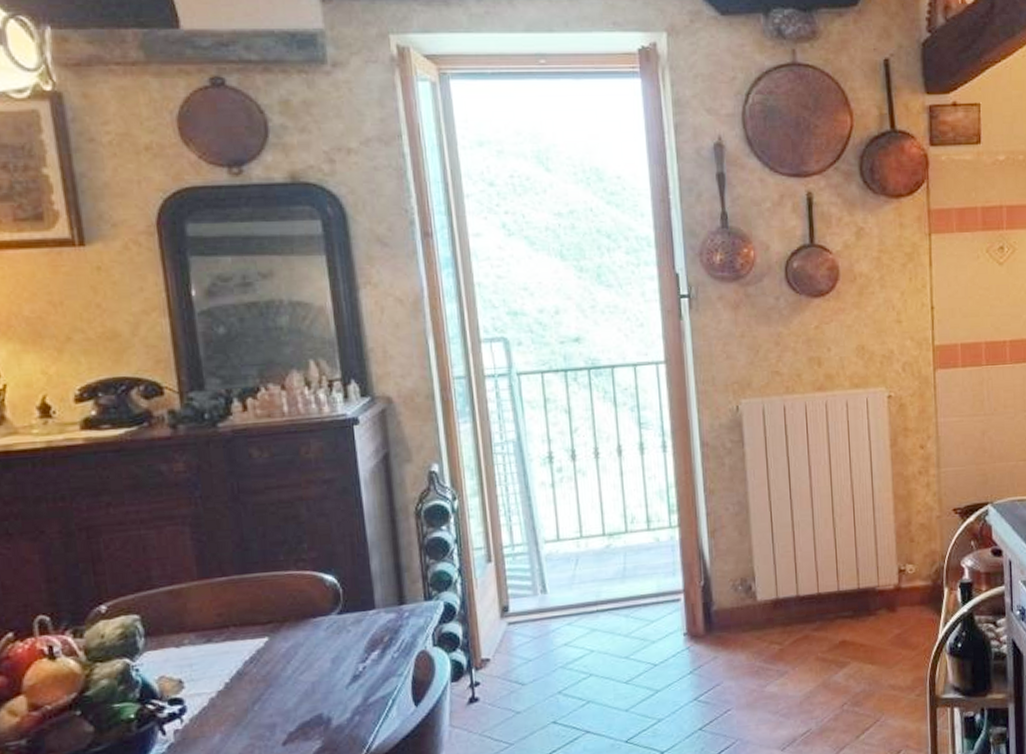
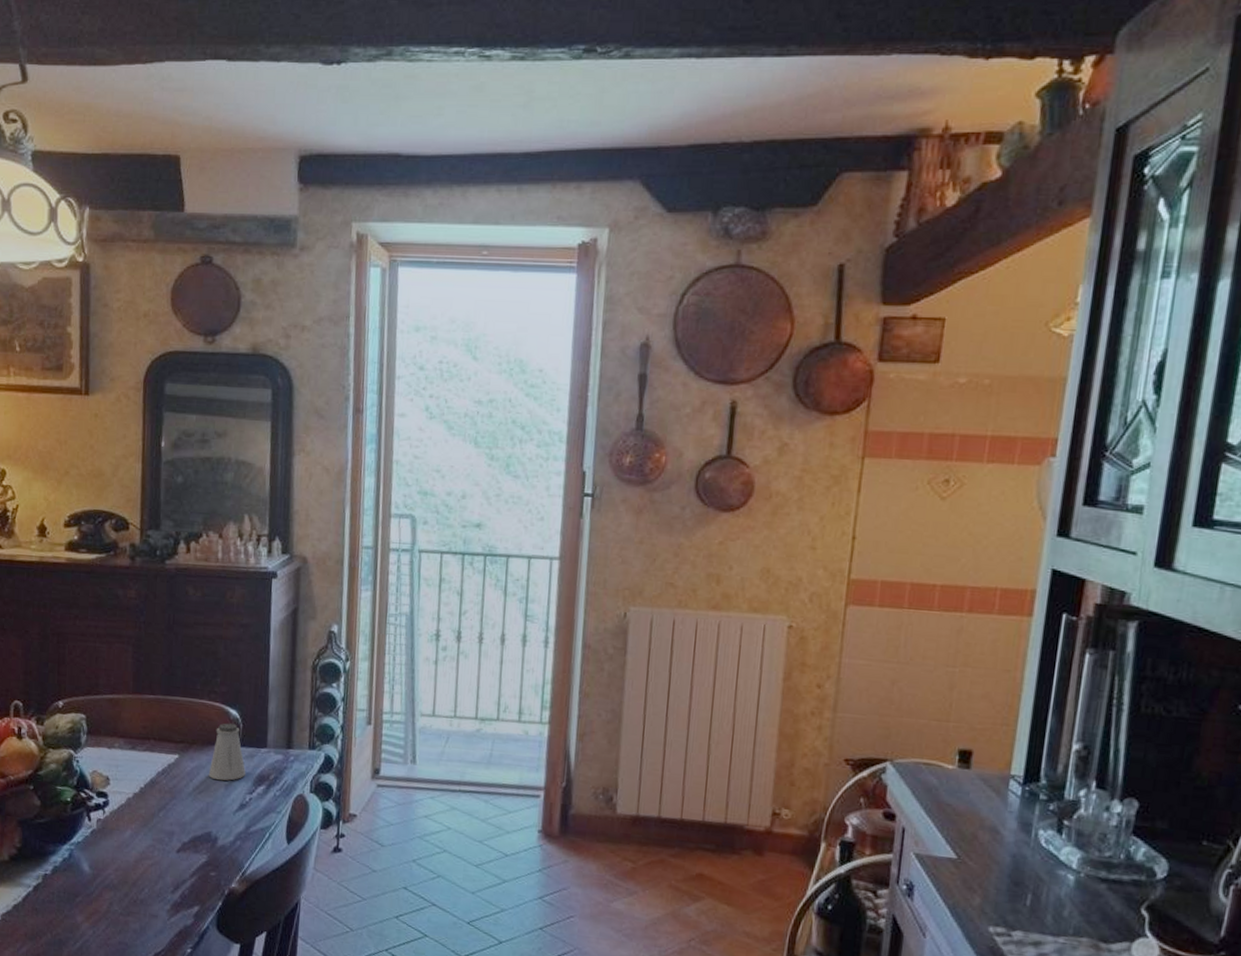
saltshaker: none [308,590,354,655] -> present [208,723,246,781]

